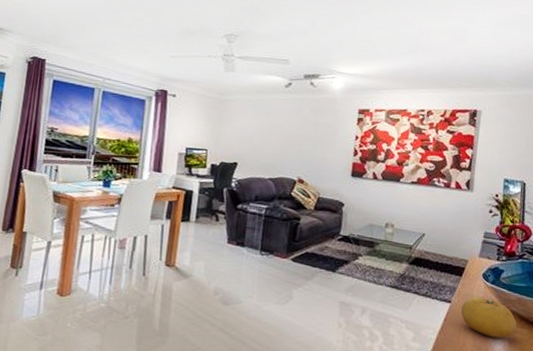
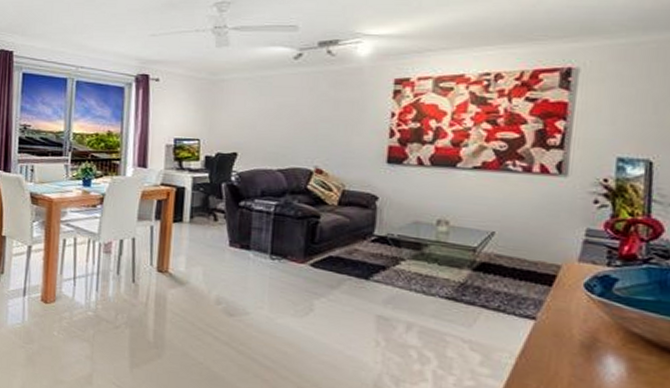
fruit: present [460,296,517,339] -> none [551,312,640,368]

